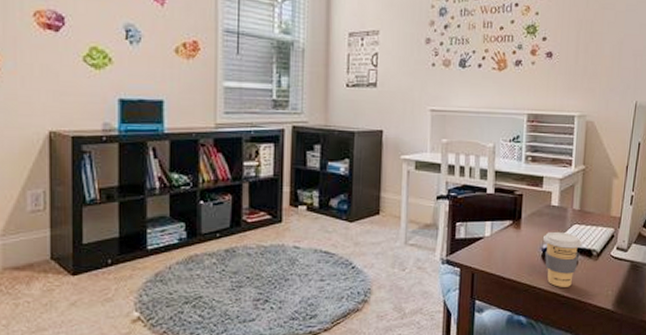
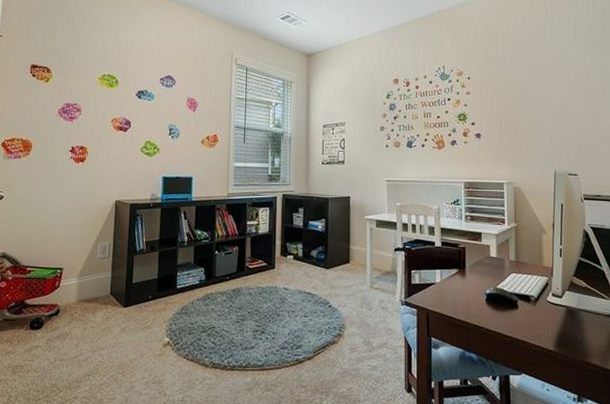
coffee cup: present [543,231,582,287] -> none [486,279,520,328]

